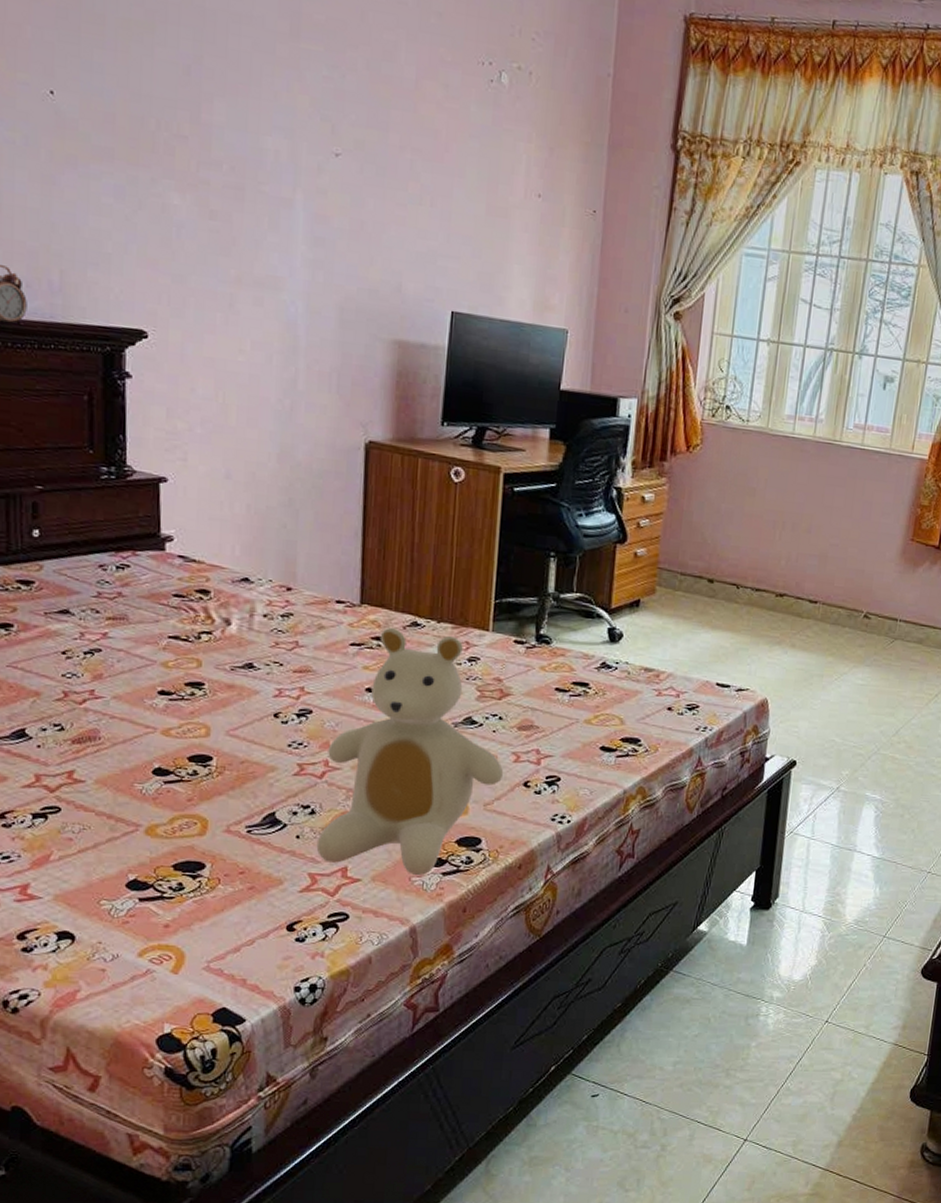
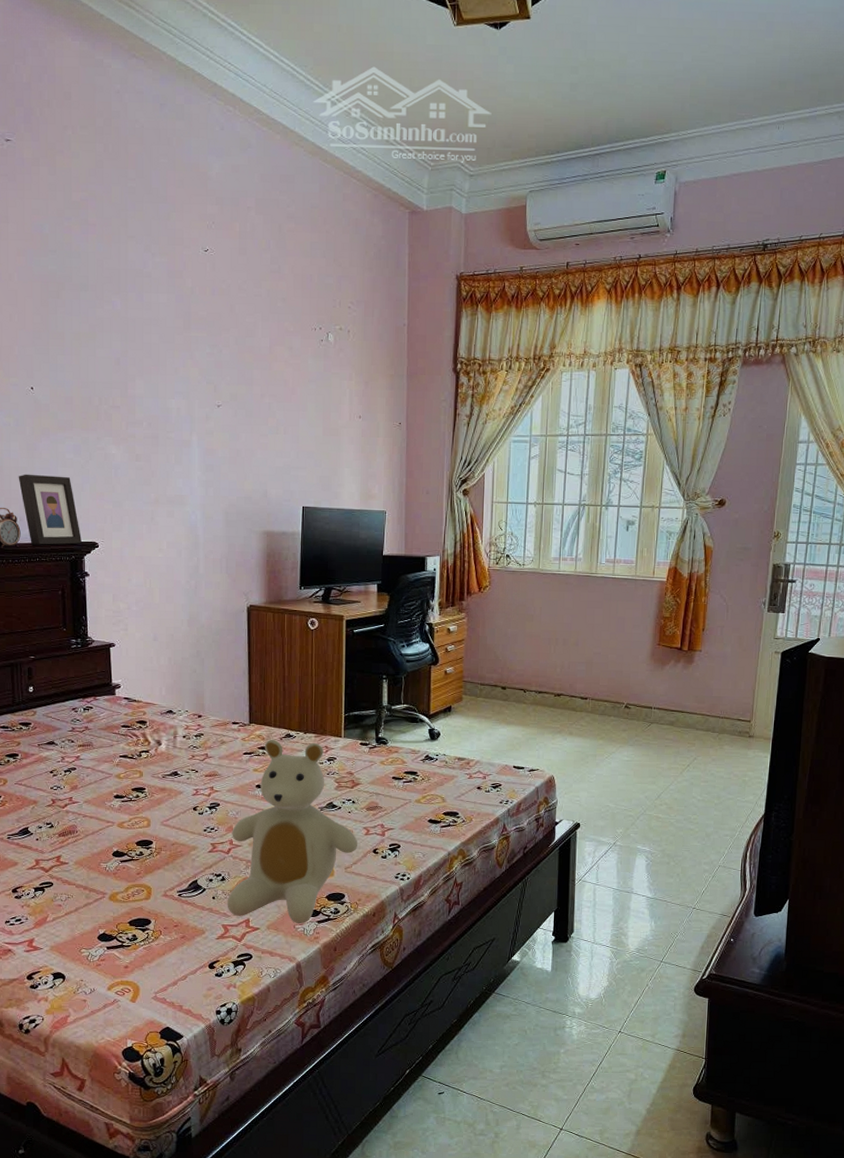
picture frame: none [25,218,123,332] -> present [18,474,83,546]

